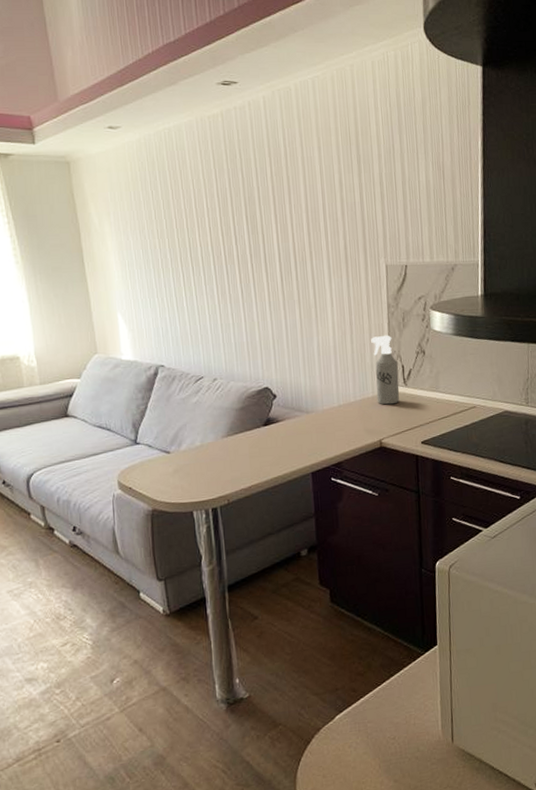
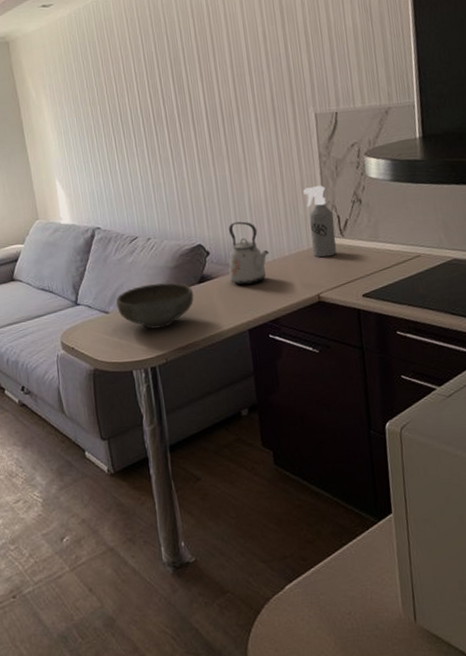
bowl: none [178,424,259,471] -> present [116,282,194,329]
kettle: none [295,366,335,429] -> present [229,221,269,285]

